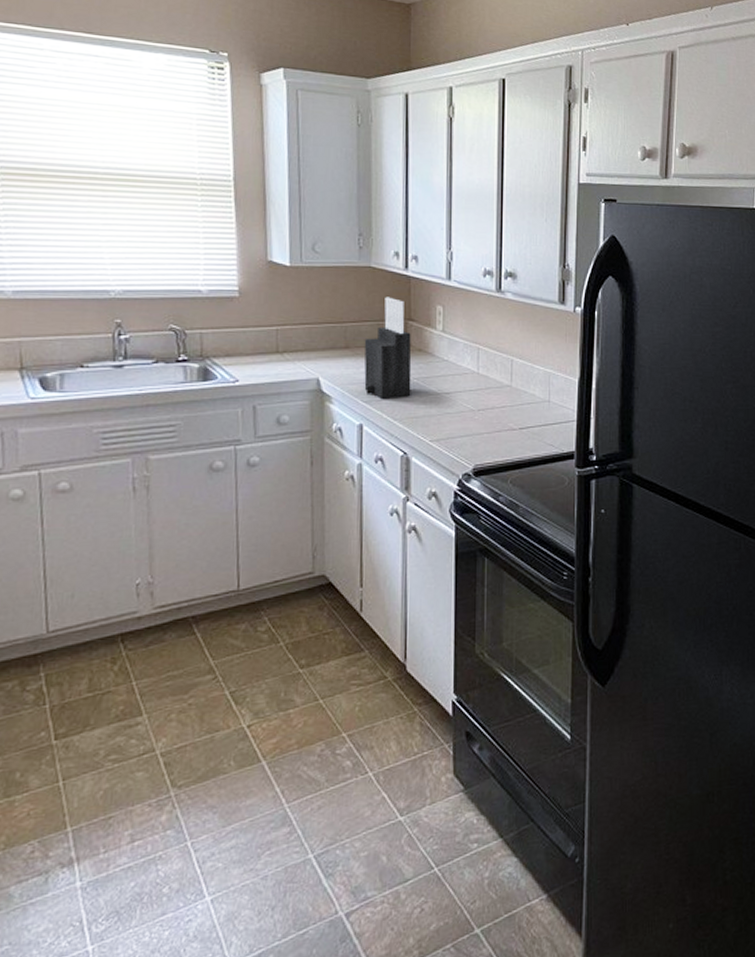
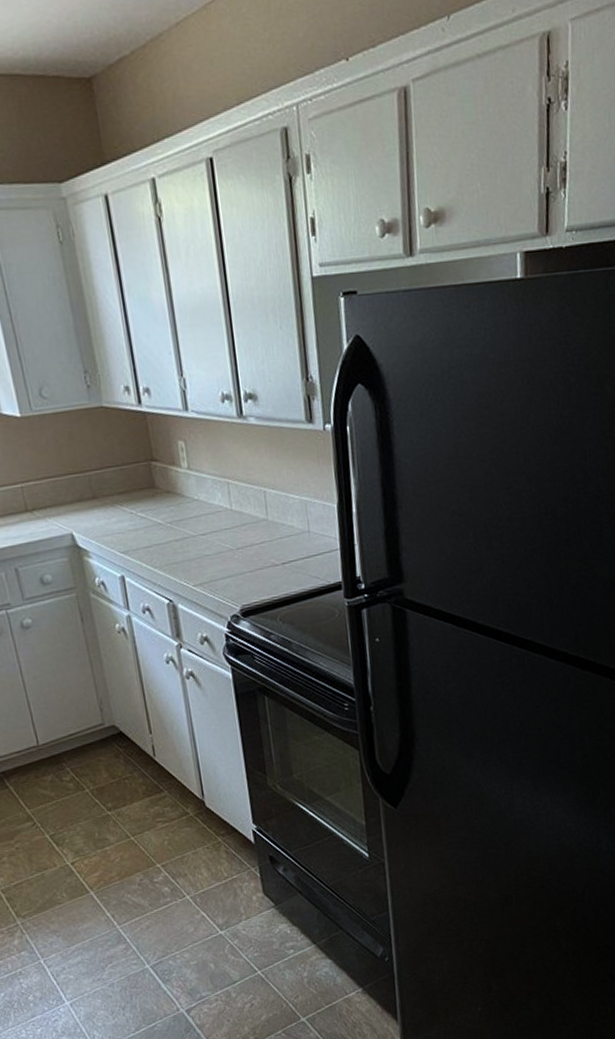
knife block: present [364,297,412,398] -> none [110,437,167,548]

